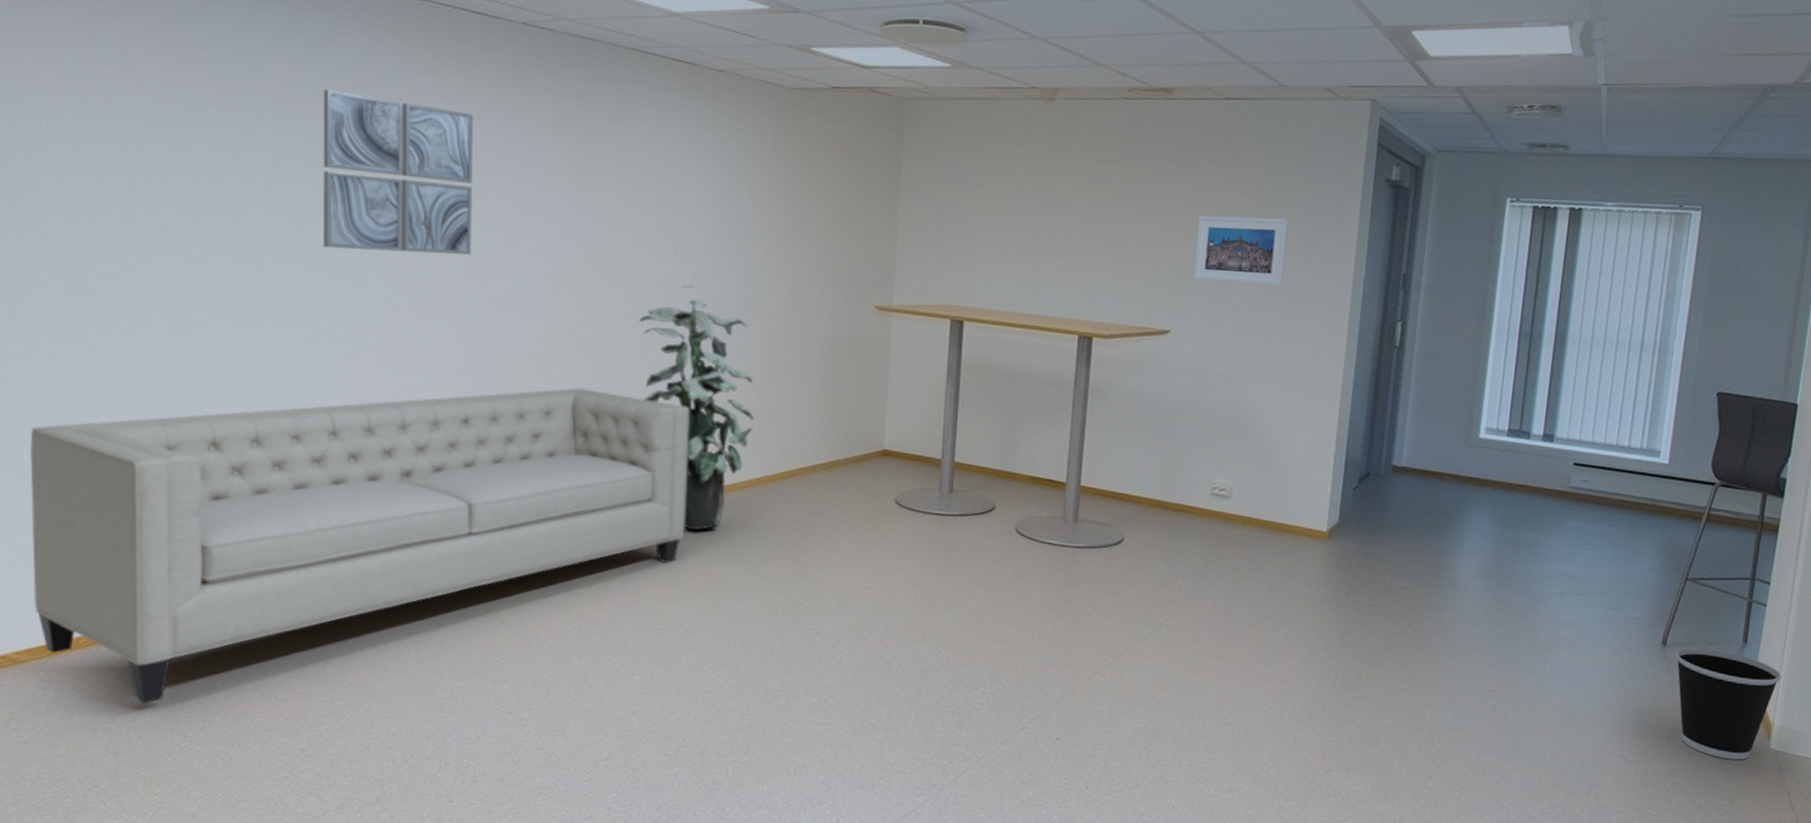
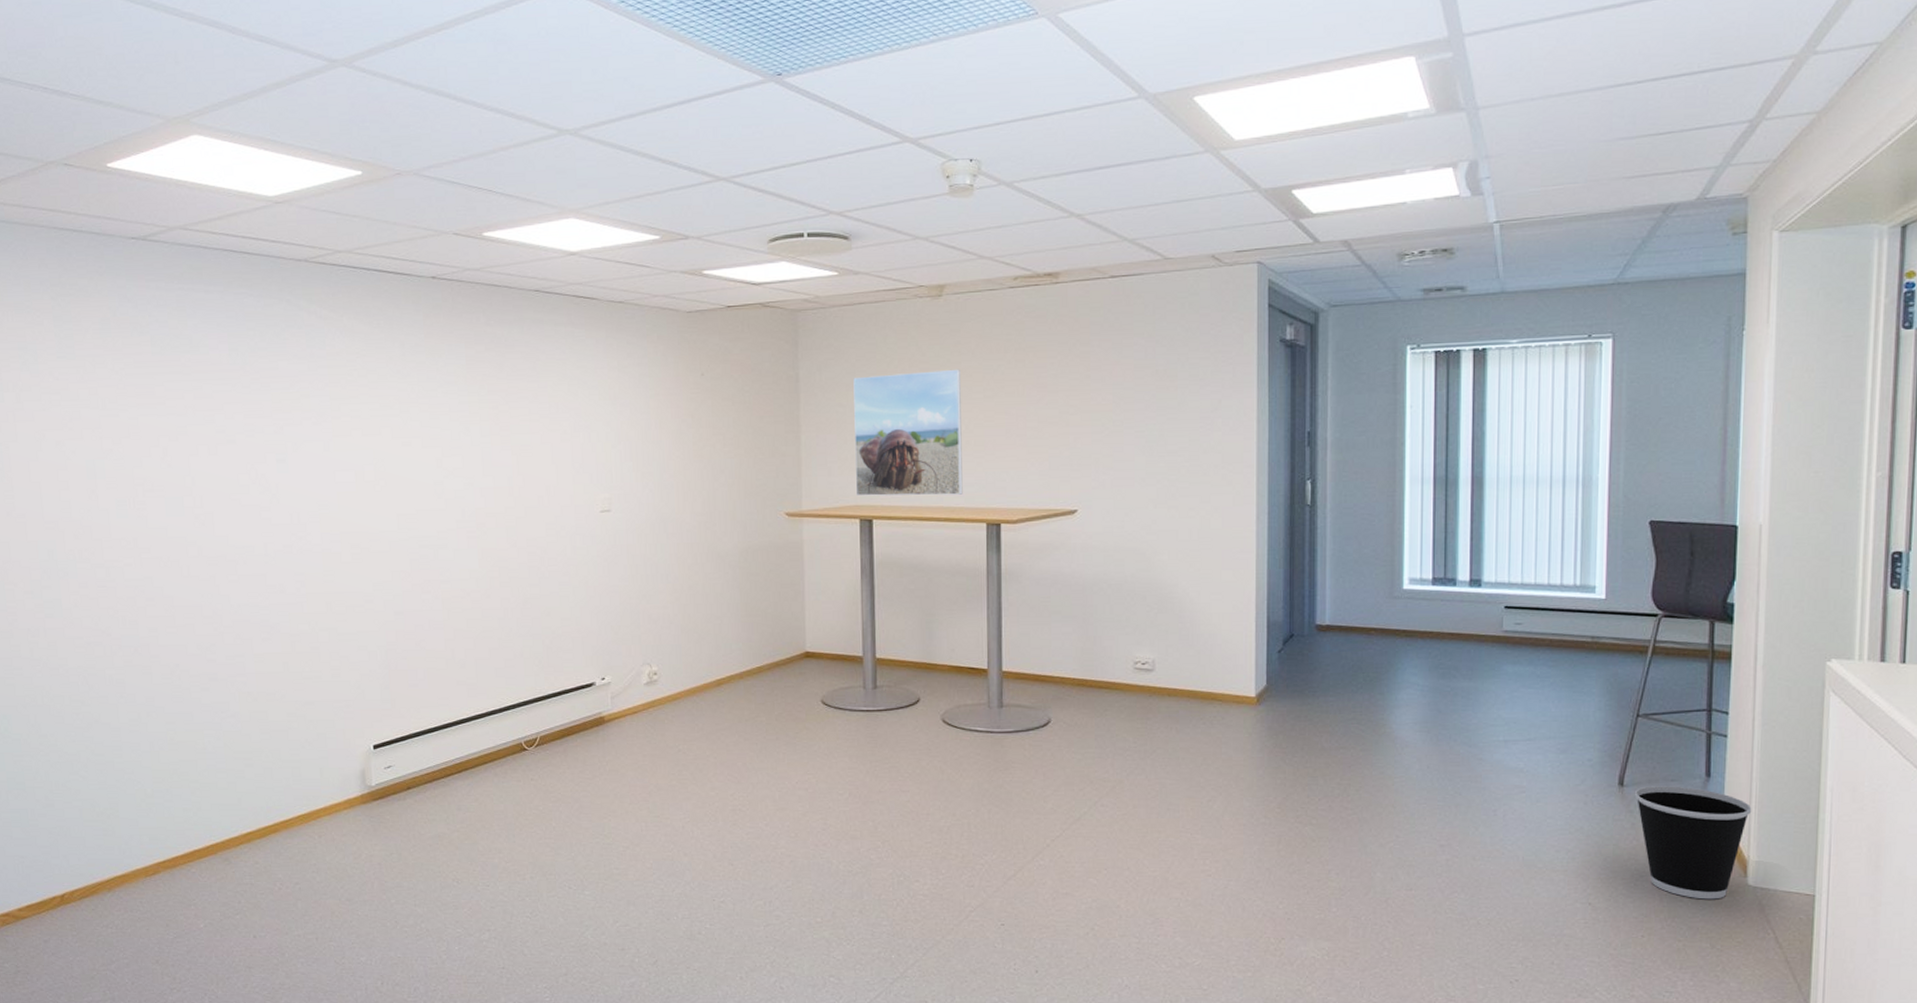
sofa: present [29,388,690,704] -> none [17,617,622,950]
wall art: present [323,89,474,255] -> none [256,358,402,506]
indoor plant: present [638,299,755,531] -> none [562,521,680,746]
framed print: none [949,173,1066,304] -> present [853,369,963,496]
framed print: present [1193,215,1289,286] -> none [1095,389,1186,459]

